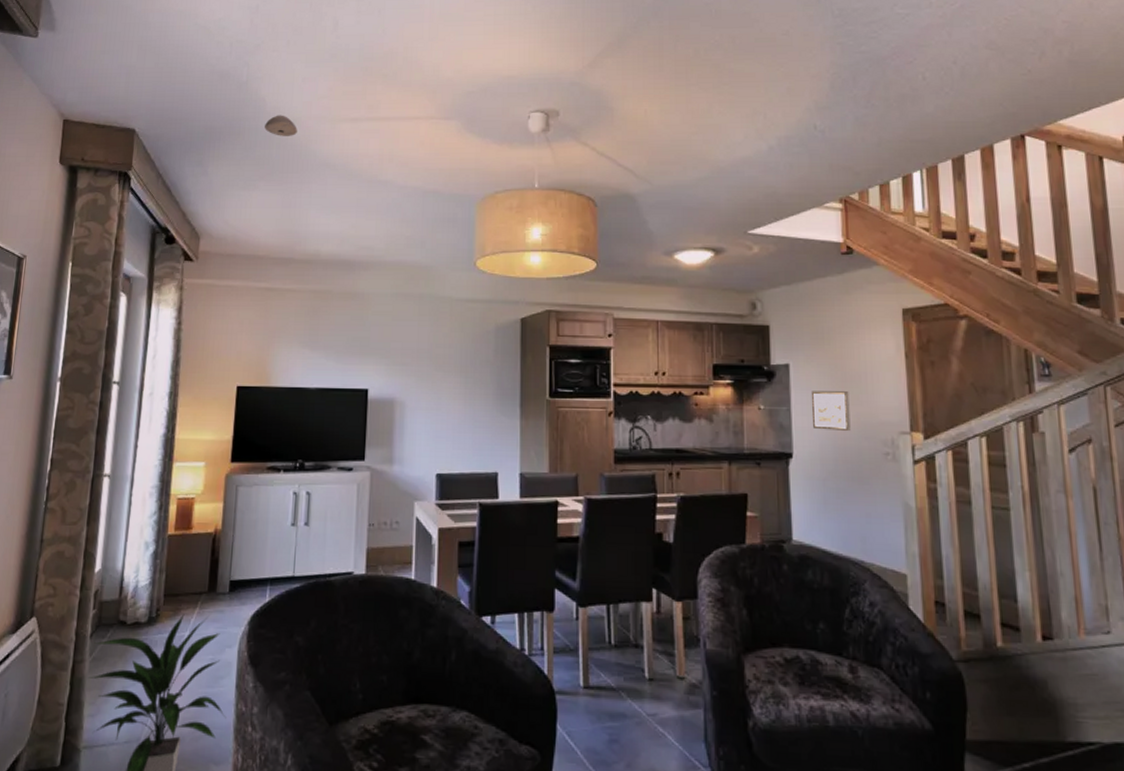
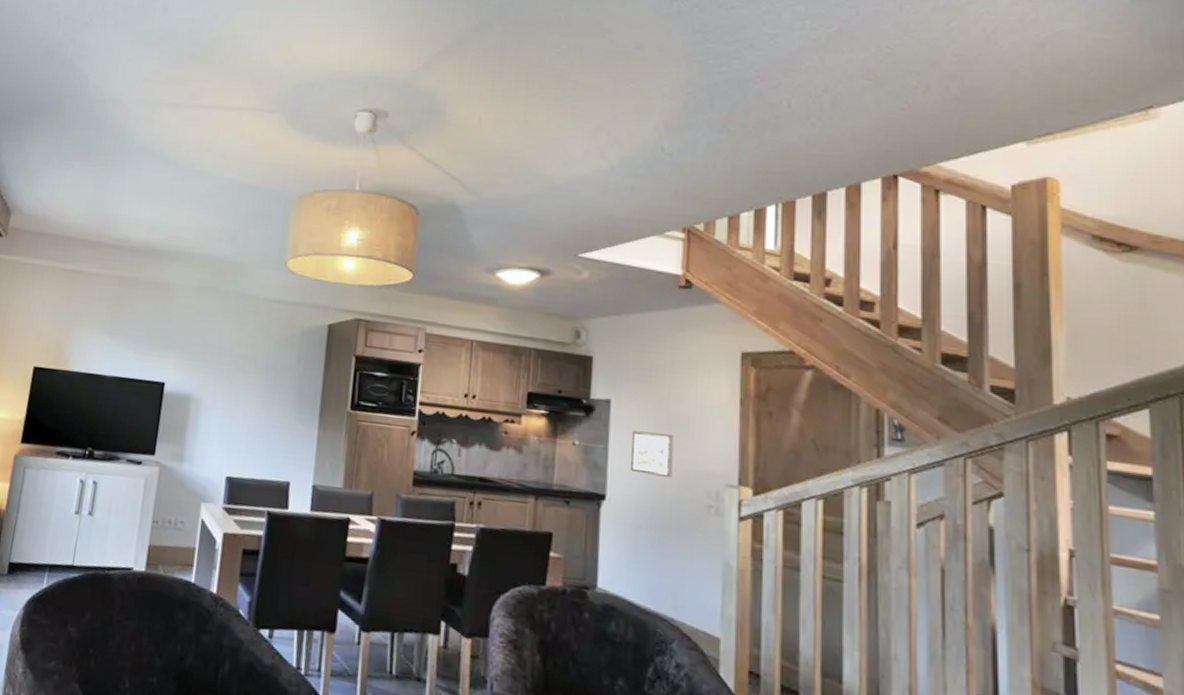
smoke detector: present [265,115,297,136] -> none [85,95,118,118]

